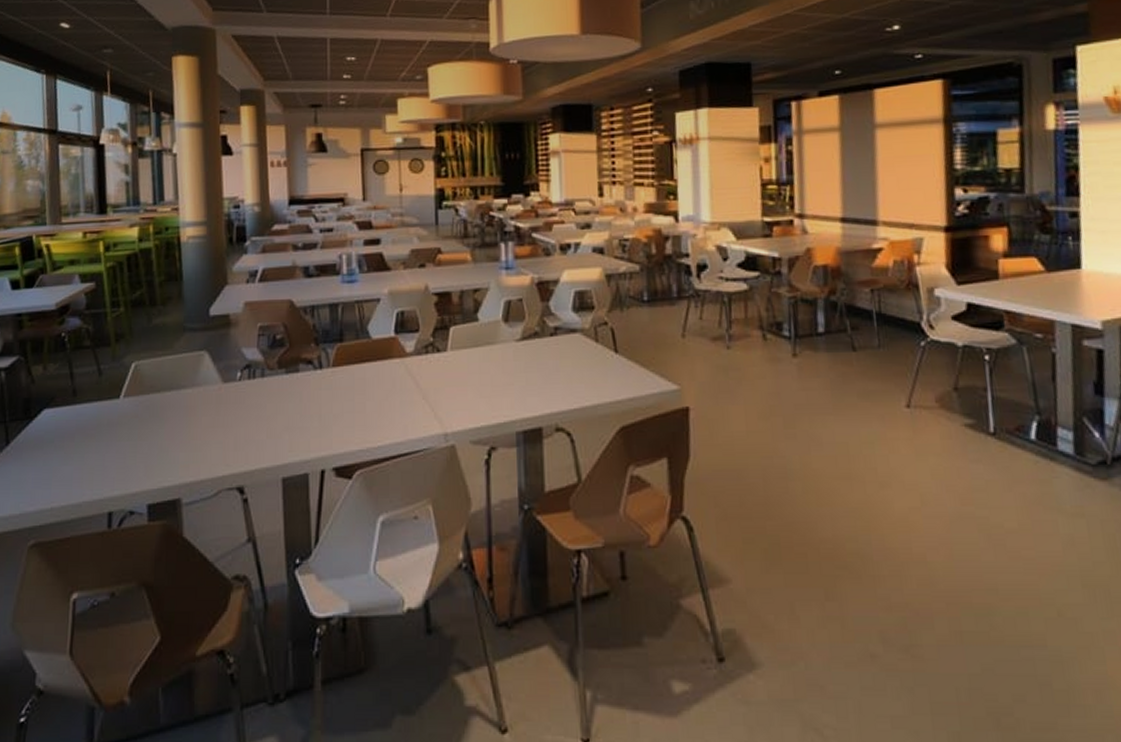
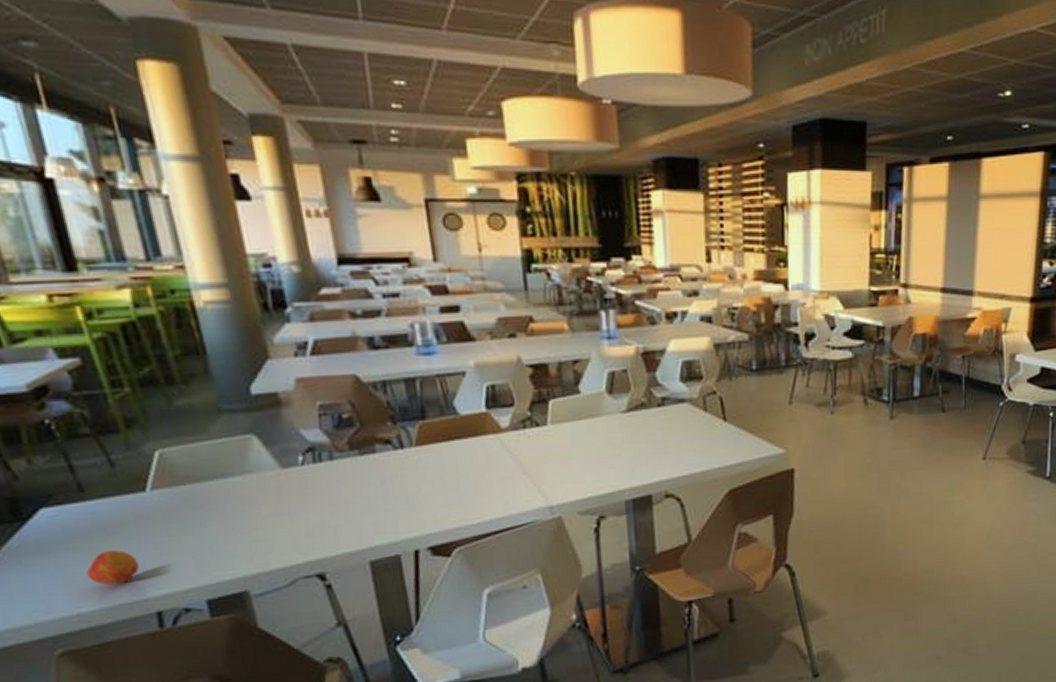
fruit: none [64,451,104,484] -> present [86,550,140,586]

